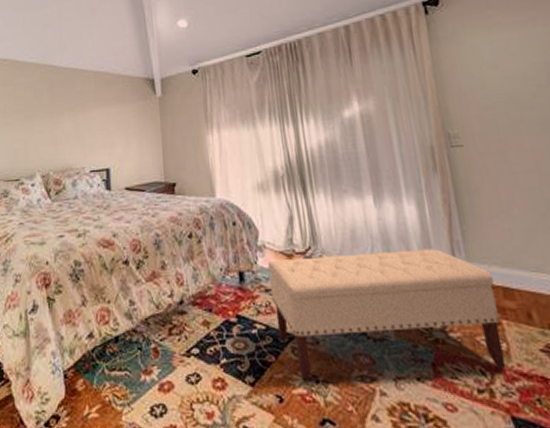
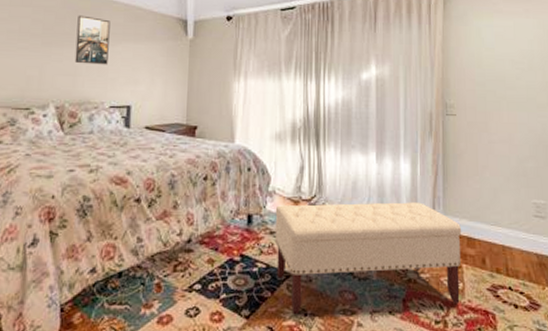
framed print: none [53,87,84,133] -> present [74,15,111,65]

